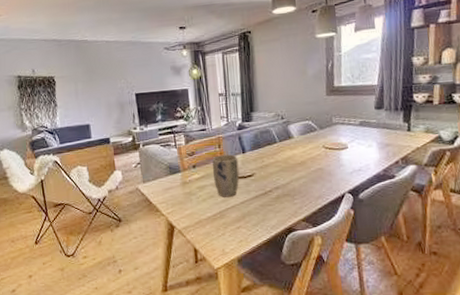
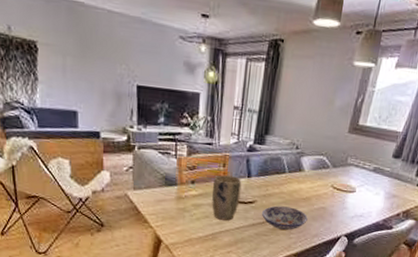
bowl: none [262,173,308,198] -> present [261,206,308,231]

